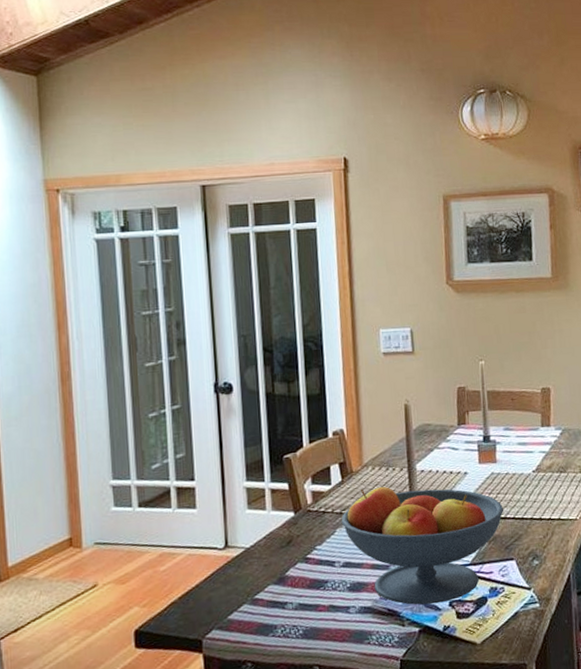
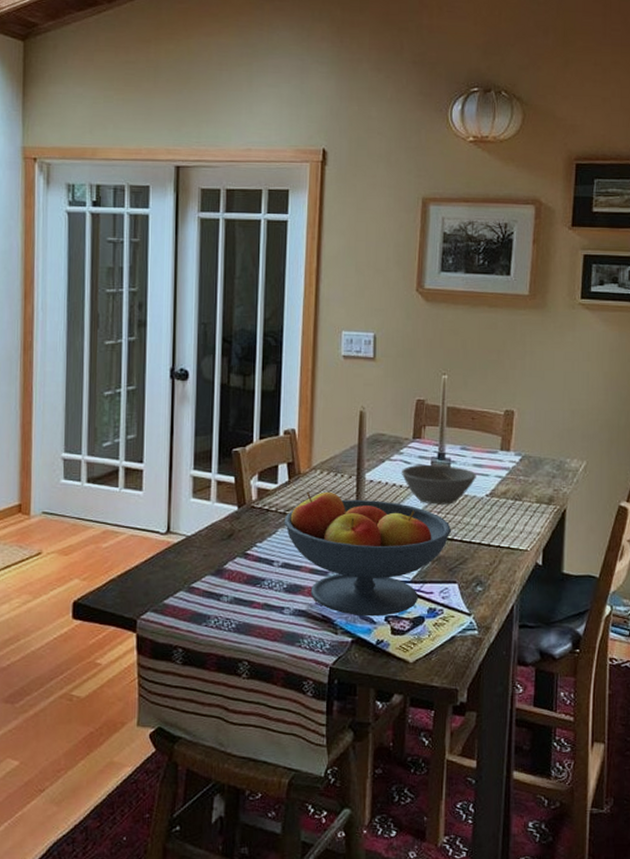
bowl: none [449,447,522,487] -> present [401,464,476,505]

